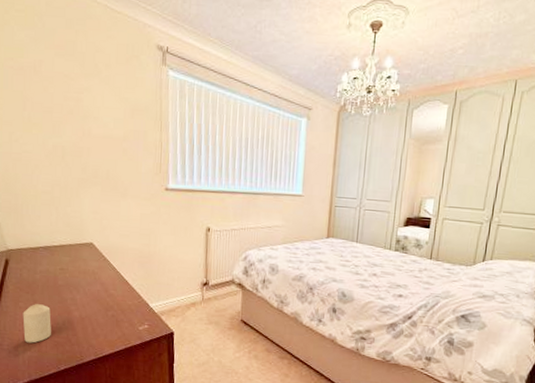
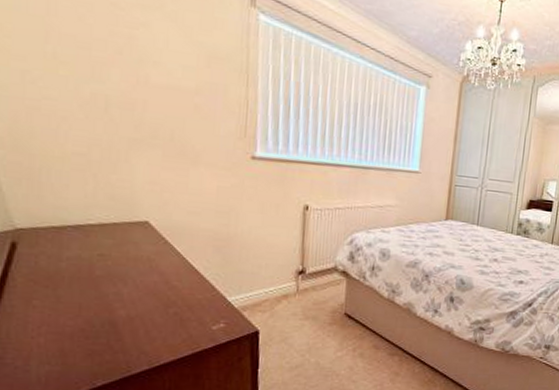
candle: present [22,304,51,343] -> none [38,301,84,354]

